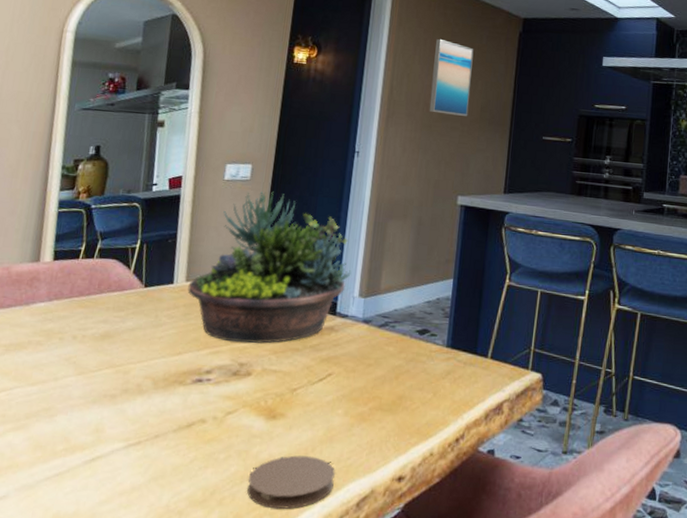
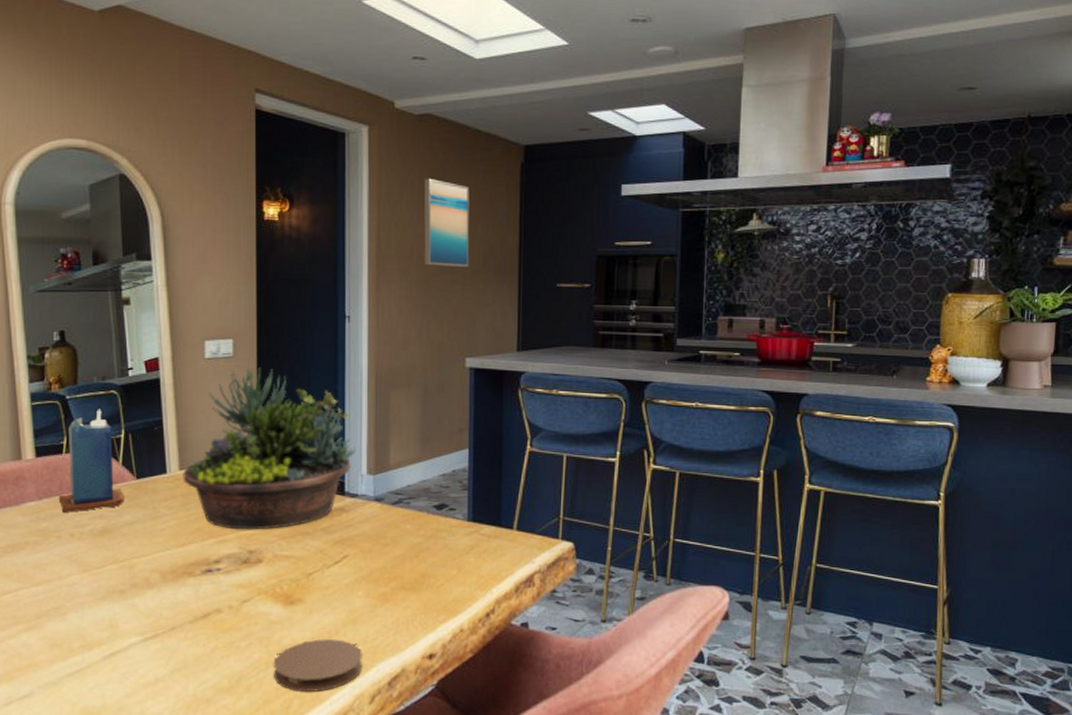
candle: none [67,219,132,315] -> present [58,409,126,513]

